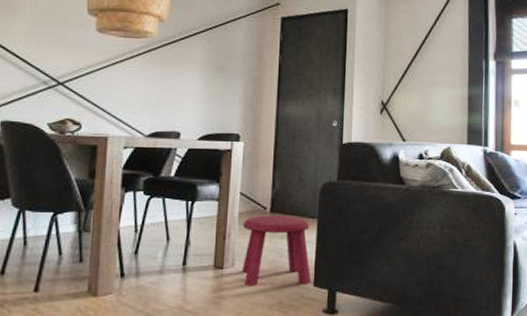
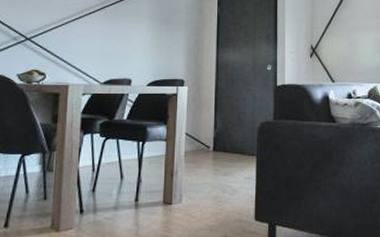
stool: present [241,215,311,286] -> none [188,154,253,221]

